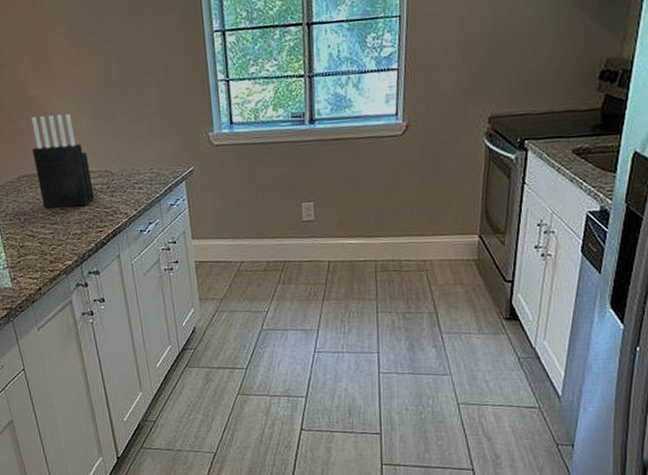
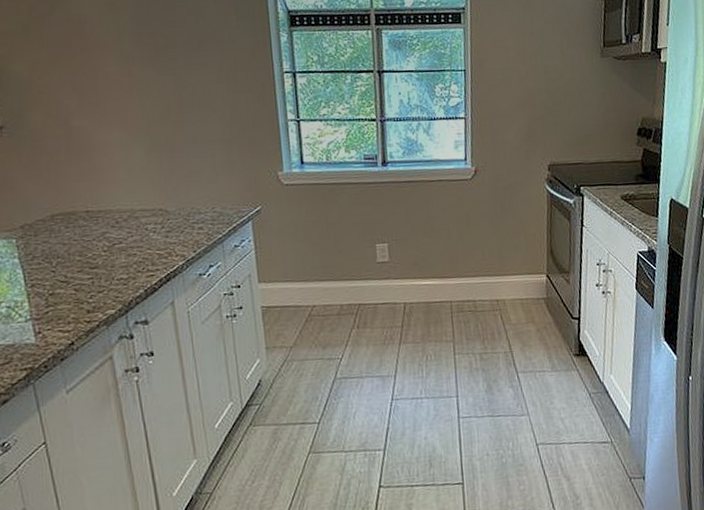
knife block: present [31,113,94,209] -> none [72,147,145,251]

